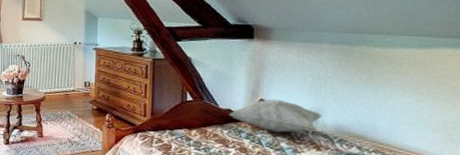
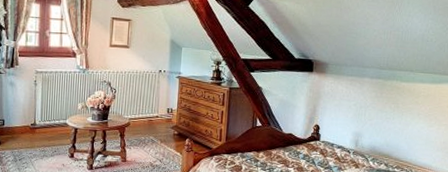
decorative pillow: present [229,99,323,133] -> none [291,124,362,154]

